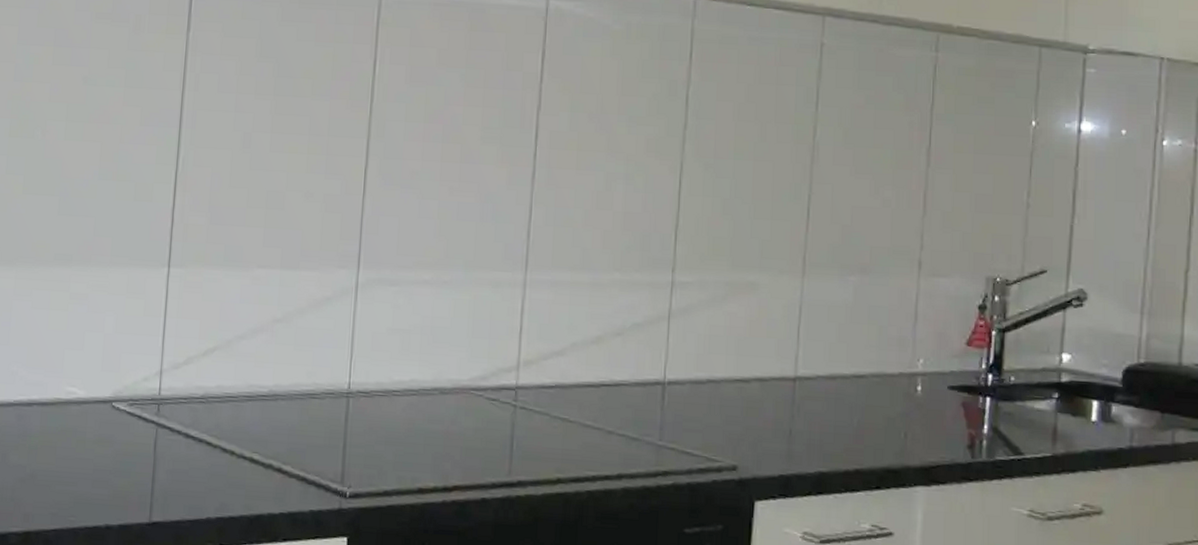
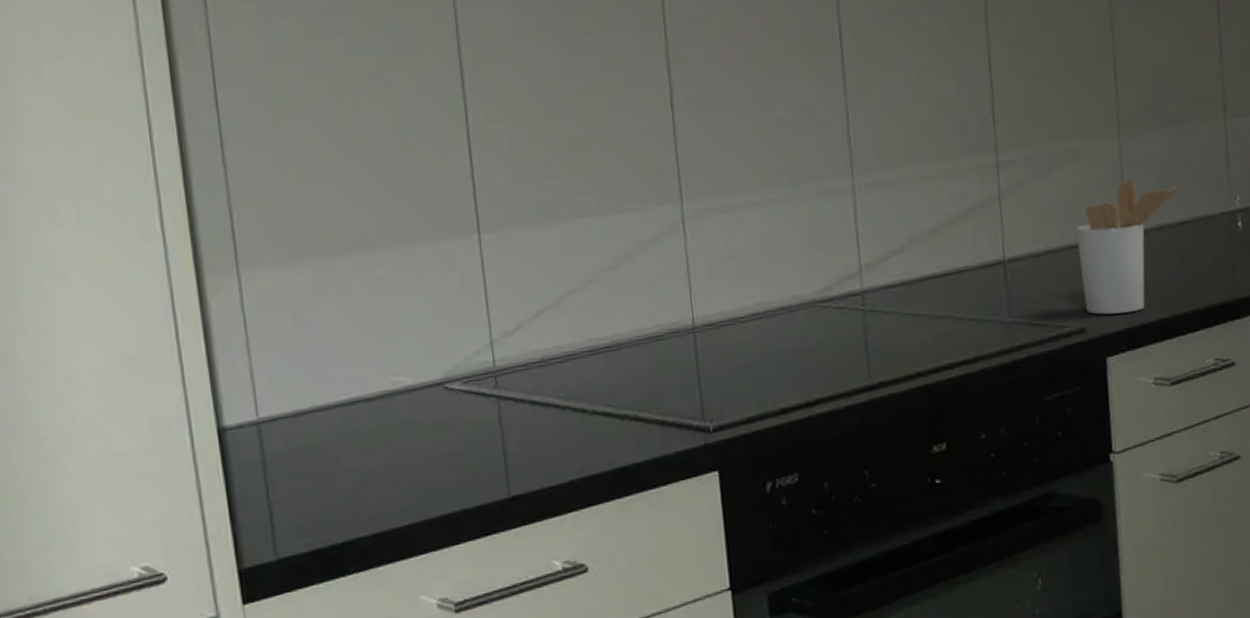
utensil holder: none [741,322,856,459] -> present [1075,180,1176,315]

